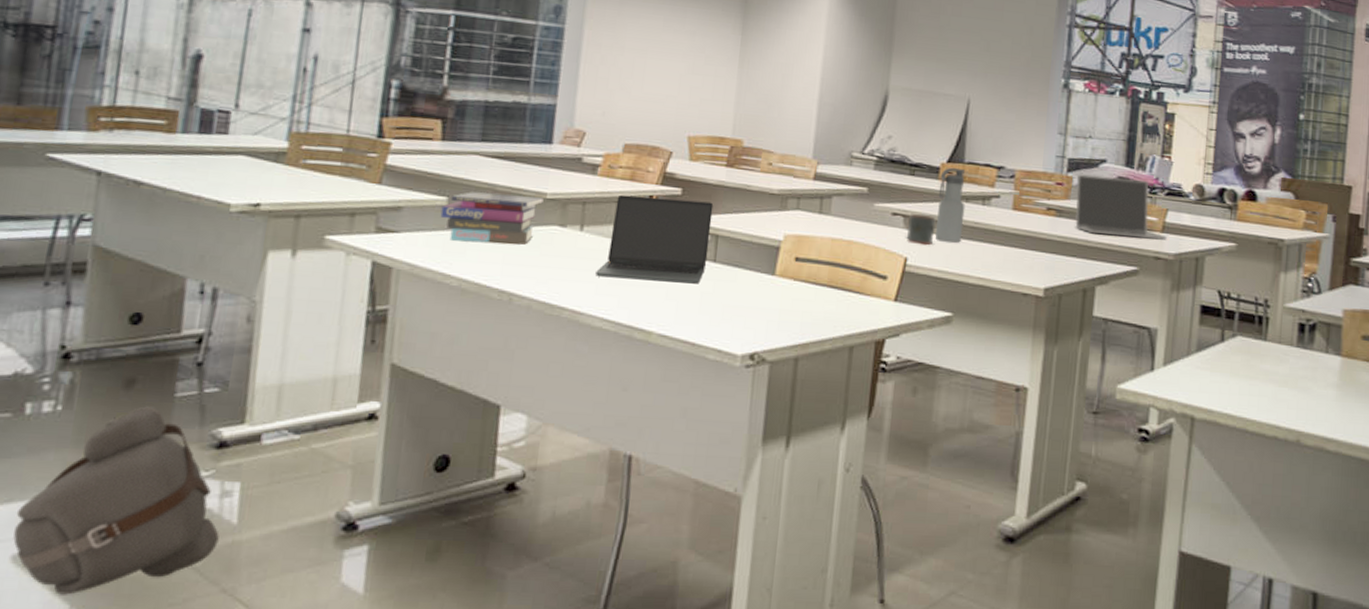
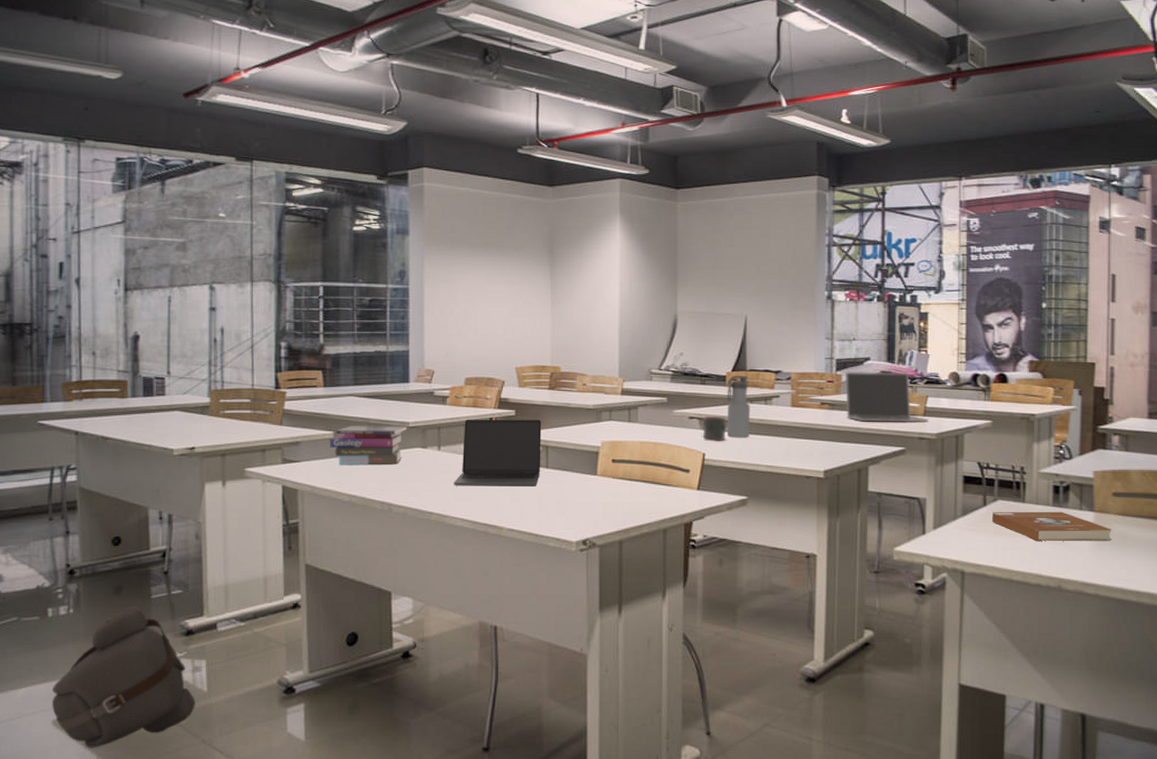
book: none [1229,349,1358,390] -> present [992,511,1112,541]

